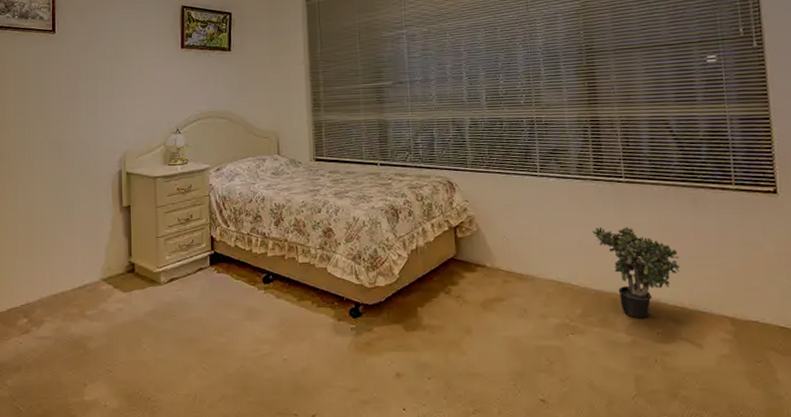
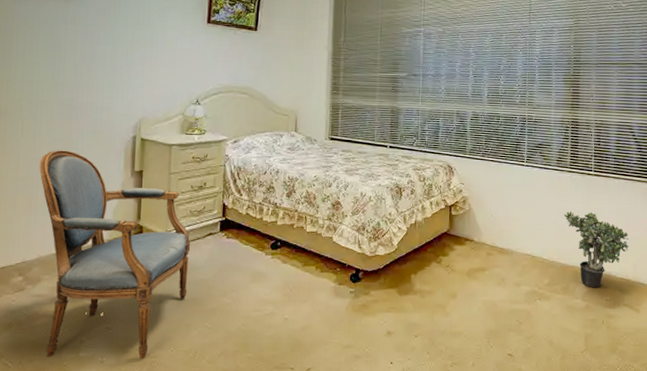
armchair: none [35,189,182,404] -> present [39,150,191,360]

